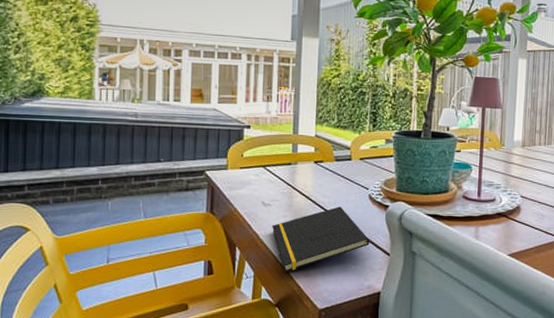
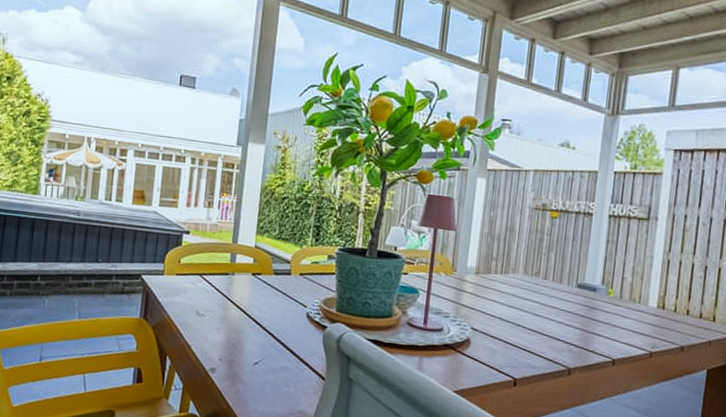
notepad: present [272,206,370,272] -> none [204,323,305,388]

